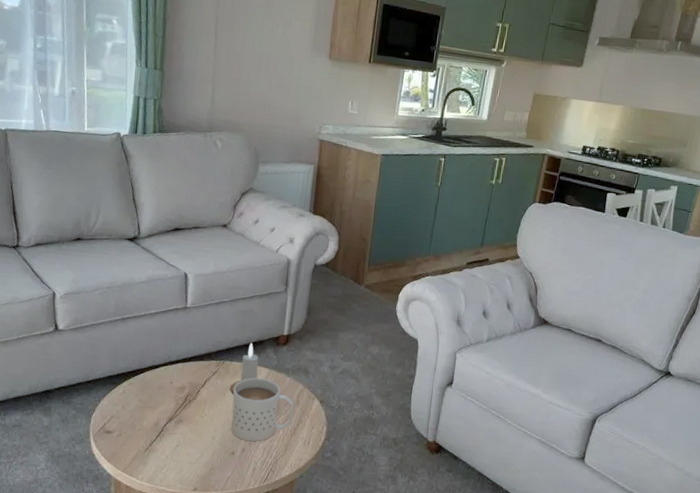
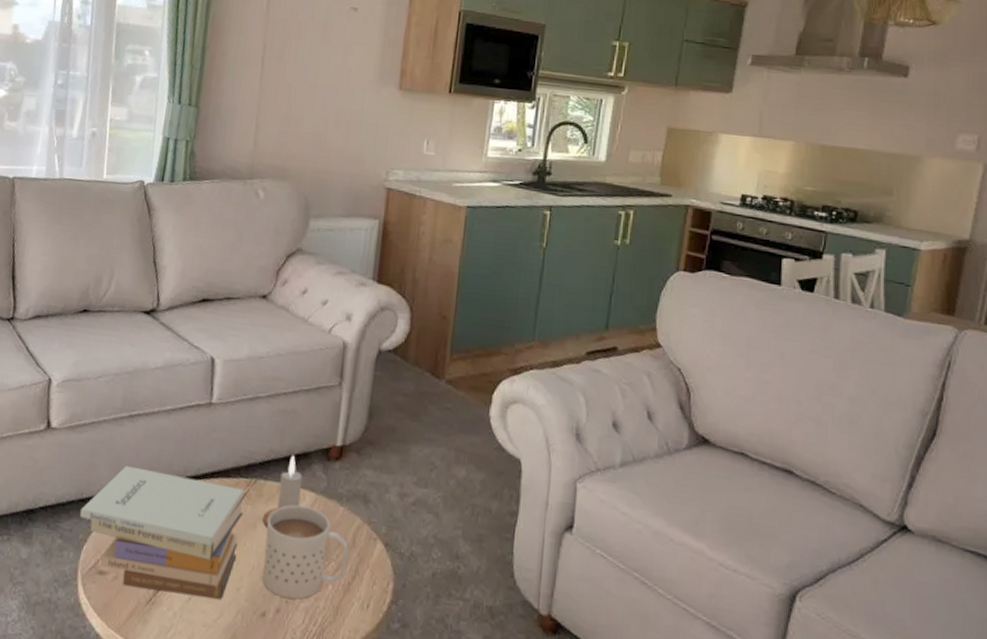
books: none [87,355,216,445] -> present [79,465,245,599]

